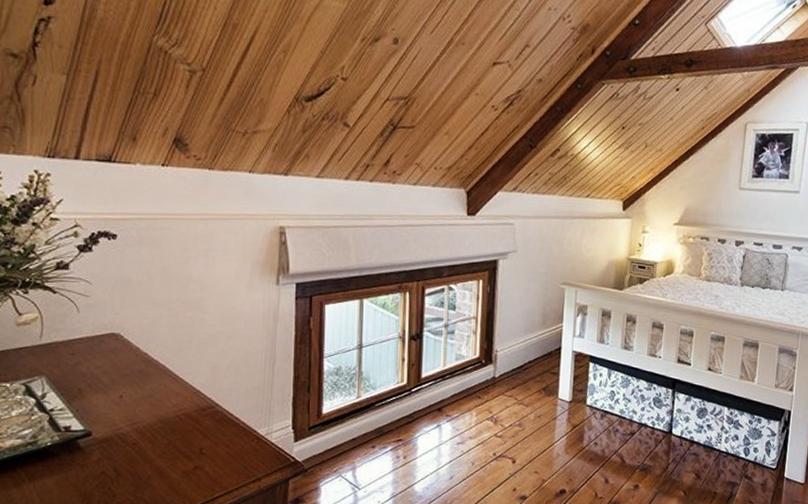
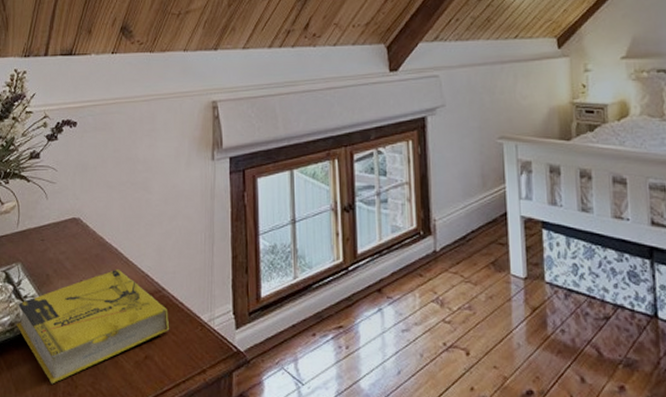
book: none [39,384,223,494] -> present [16,268,170,384]

